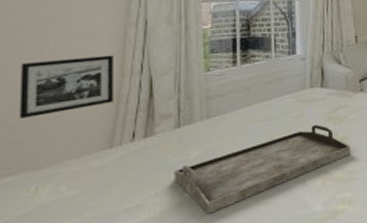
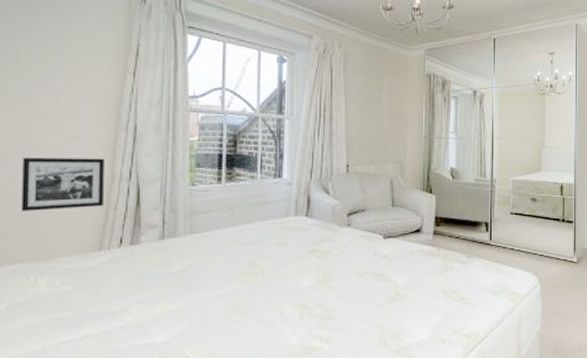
serving tray: present [174,124,351,214] -> none [157,254,332,329]

